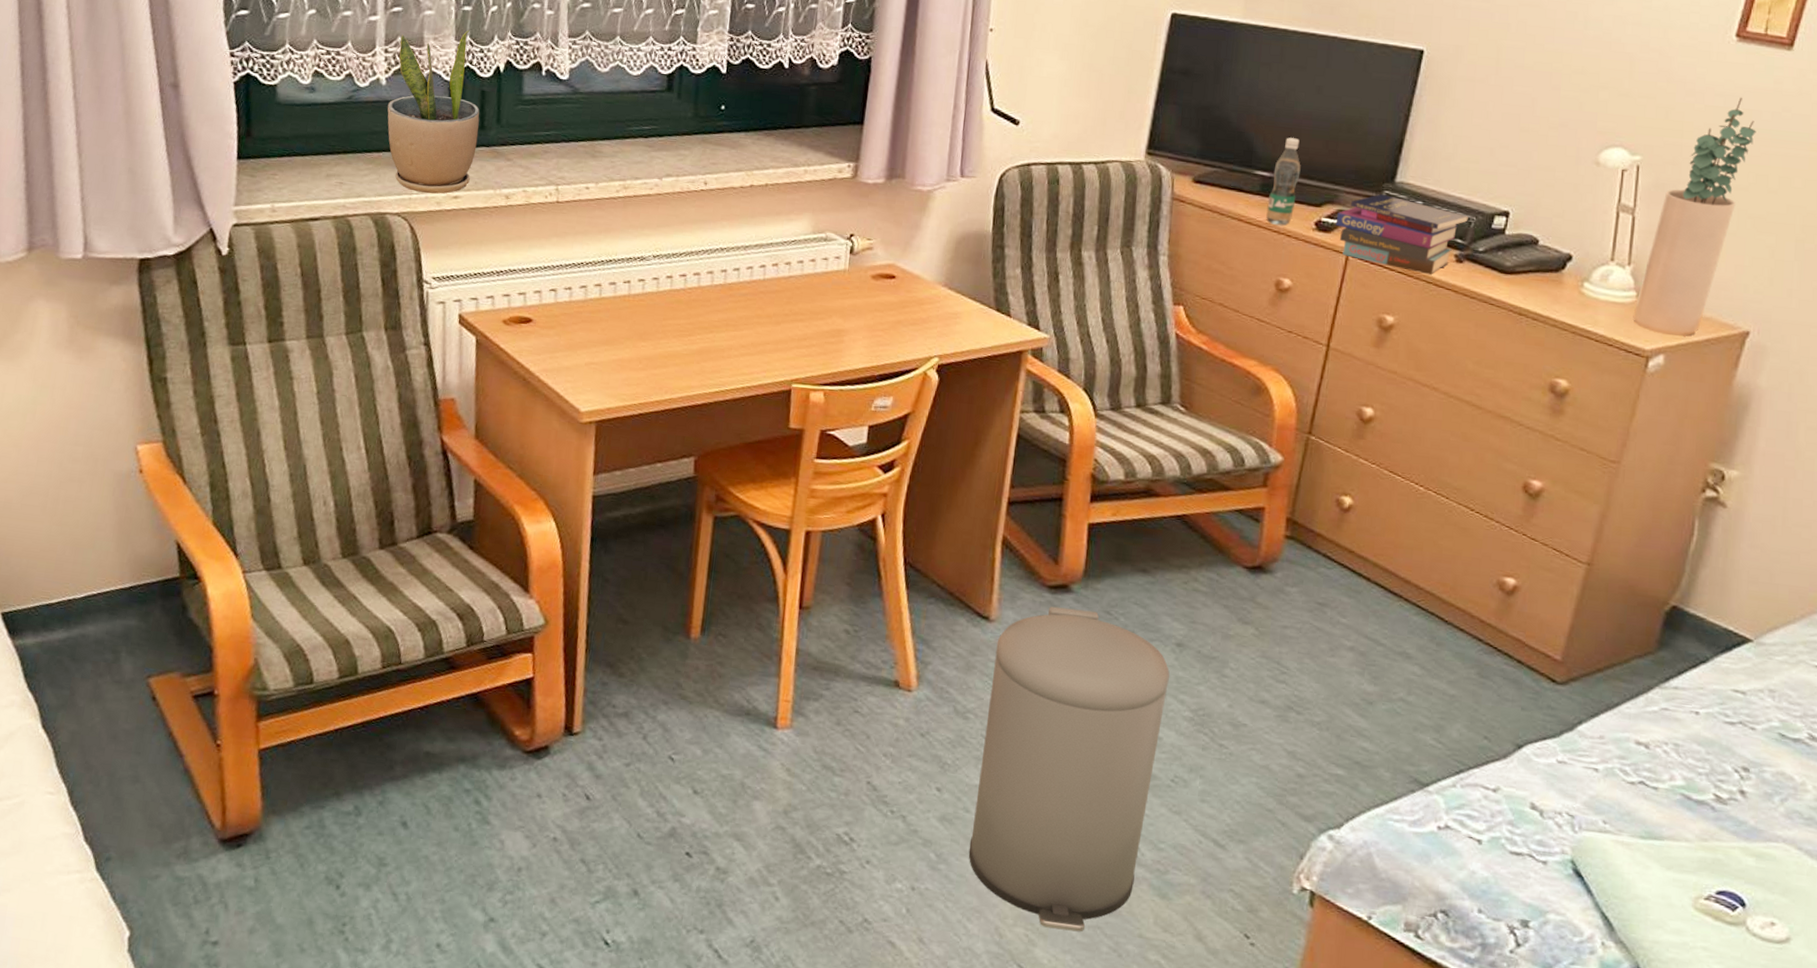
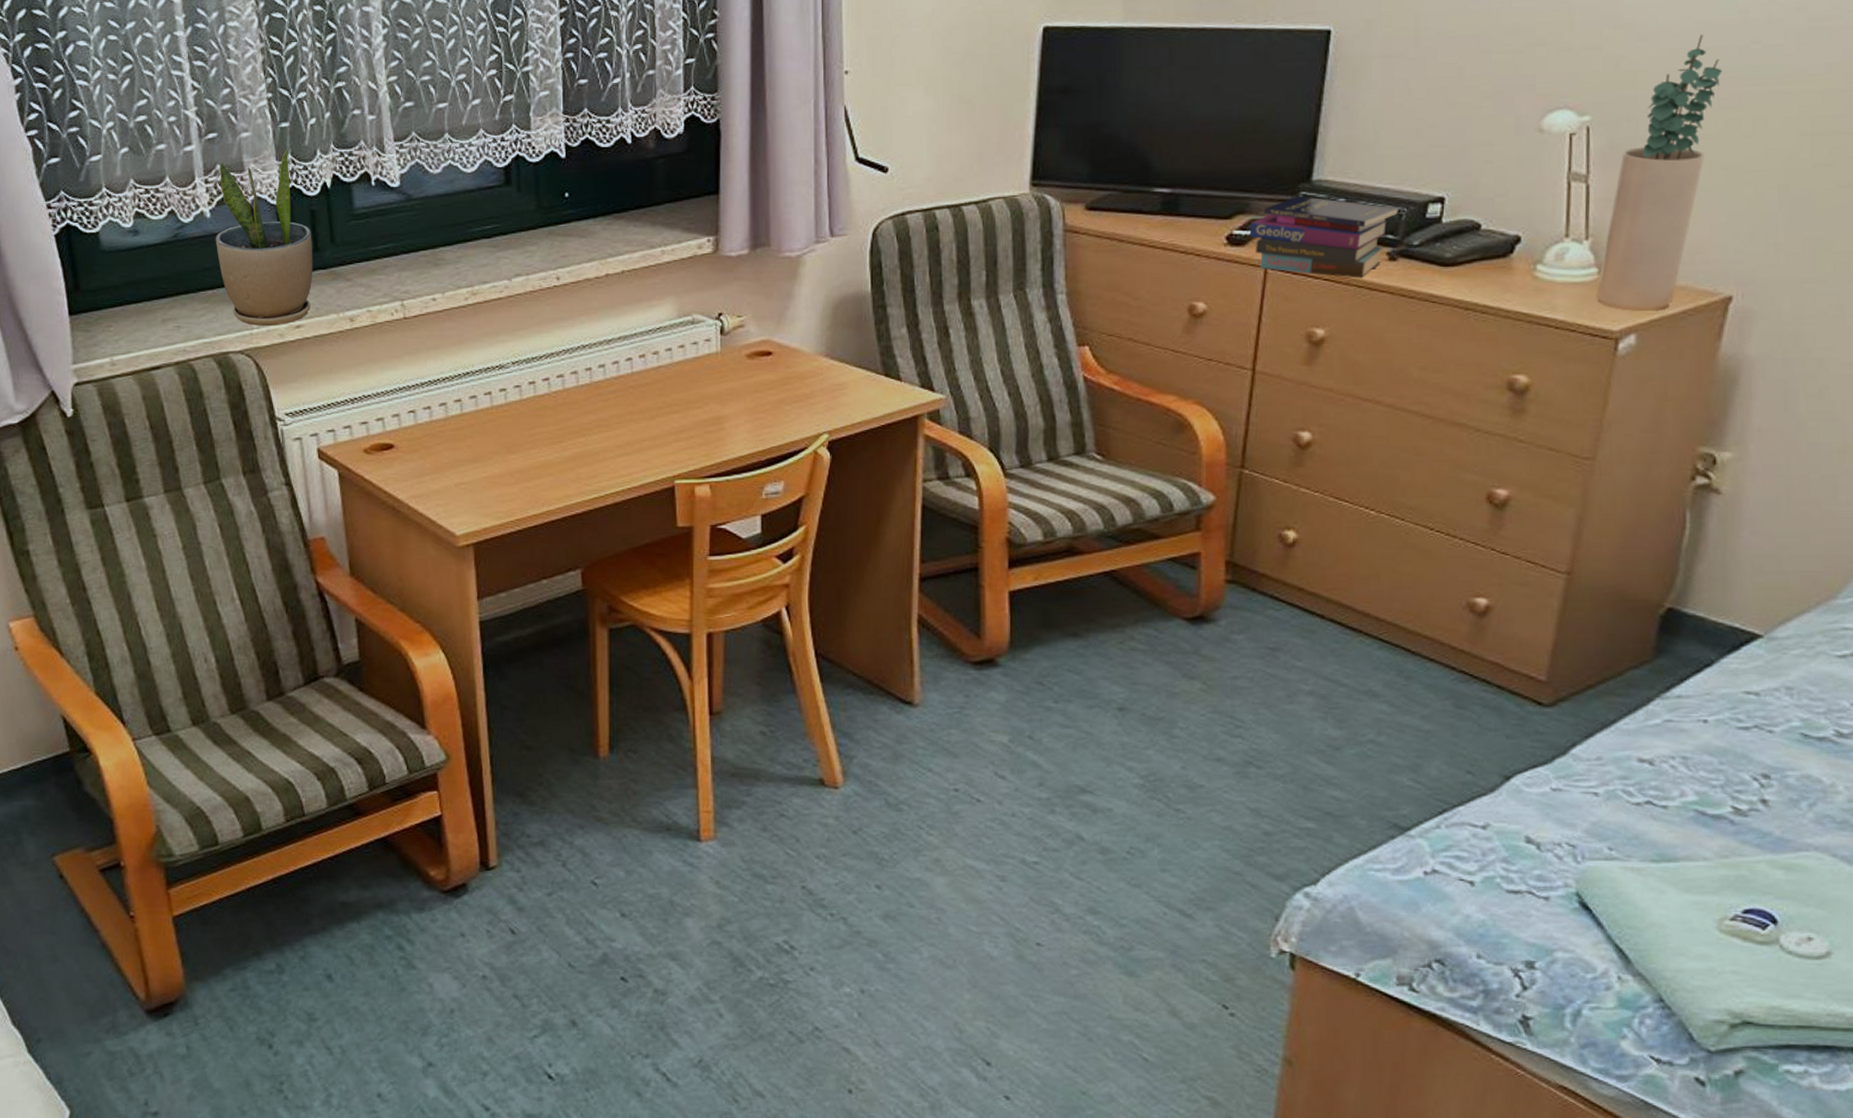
pedal bin: present [968,606,1170,932] -> none [917,683,1114,1020]
bottle: present [1266,137,1301,227] -> none [1171,147,1205,246]

